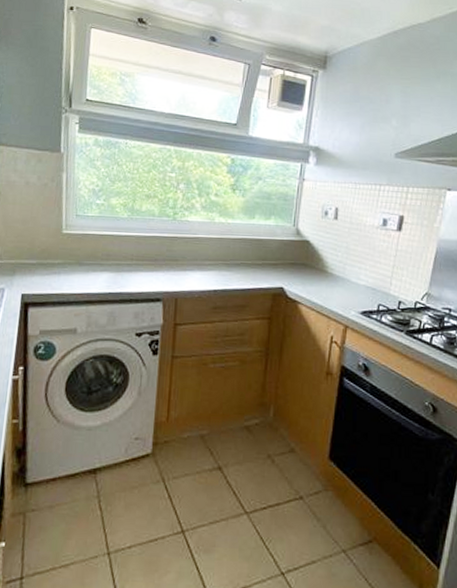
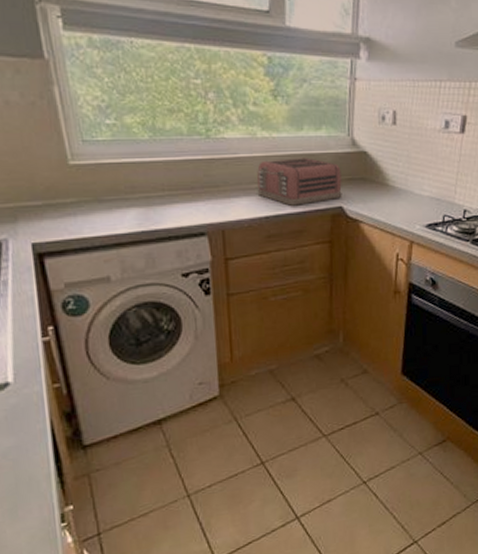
toaster: none [209,241,285,283] -> present [257,158,342,206]

